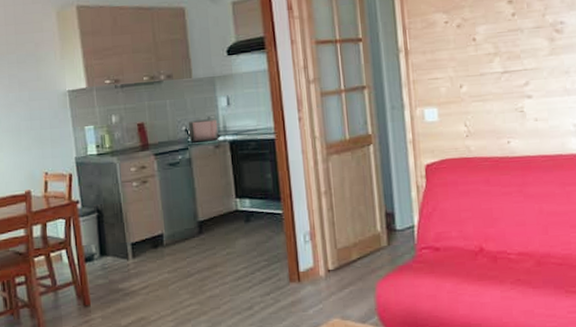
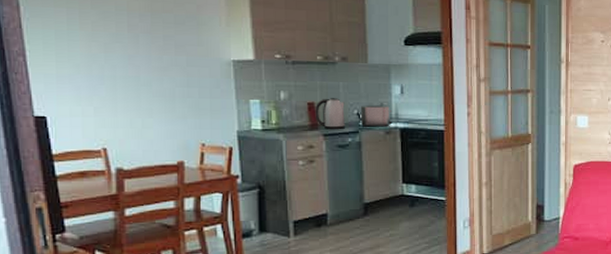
kettle: none [145,116,174,149] -> present [315,98,345,130]

